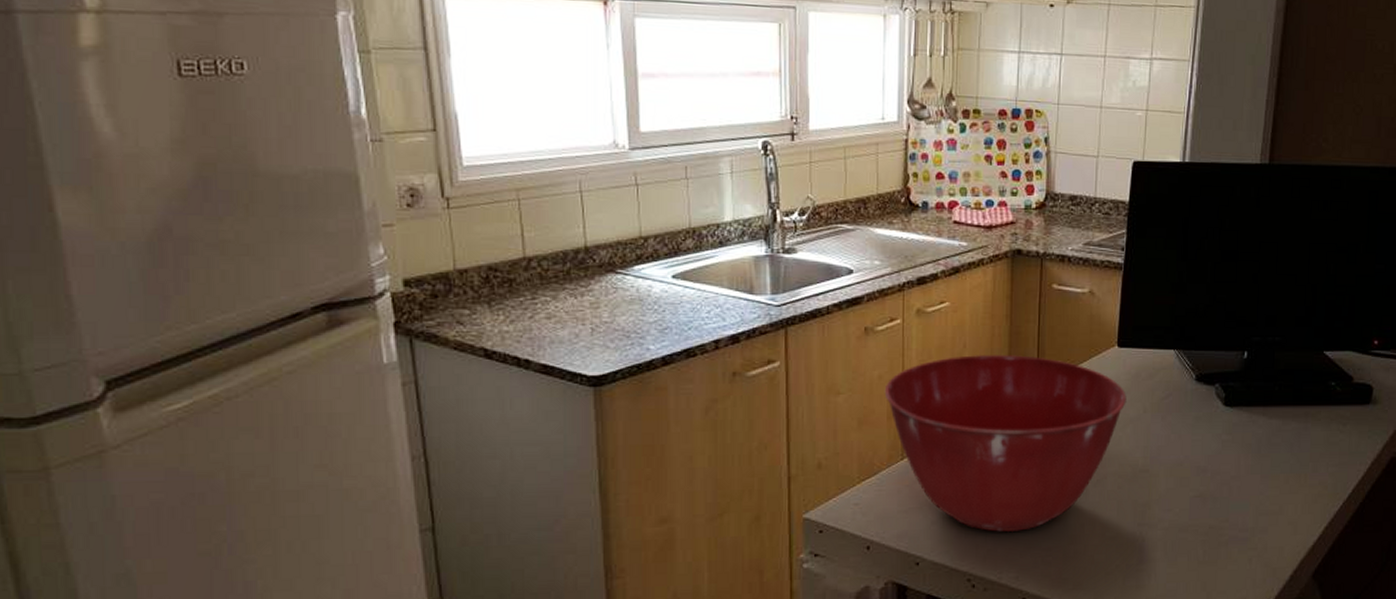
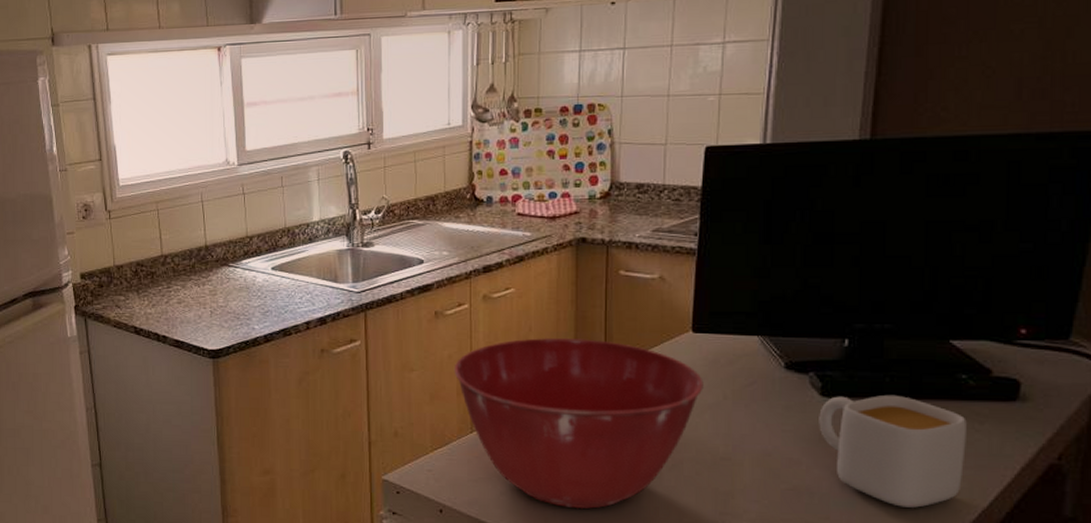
mug: none [1222,402,1334,505] -> present [819,394,967,508]

